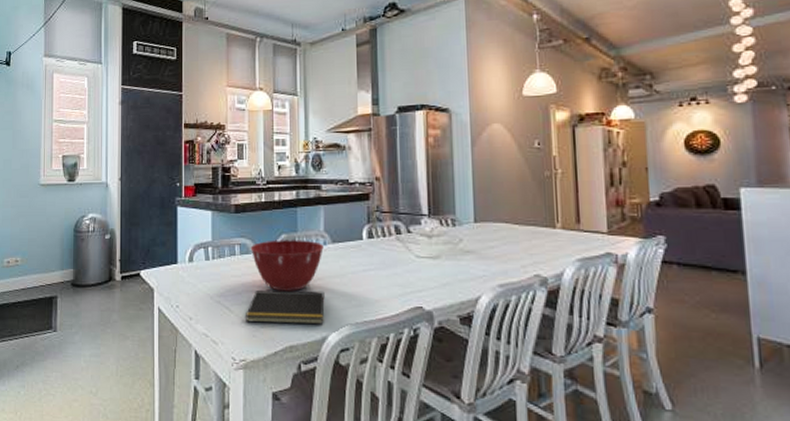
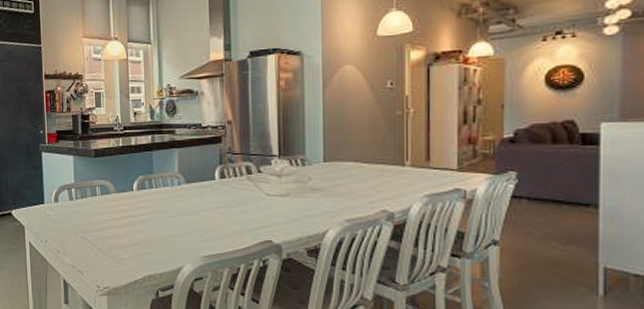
notepad: present [244,291,325,325] -> none [107,227,180,257]
mixing bowl: present [250,240,324,292] -> none [110,181,178,228]

